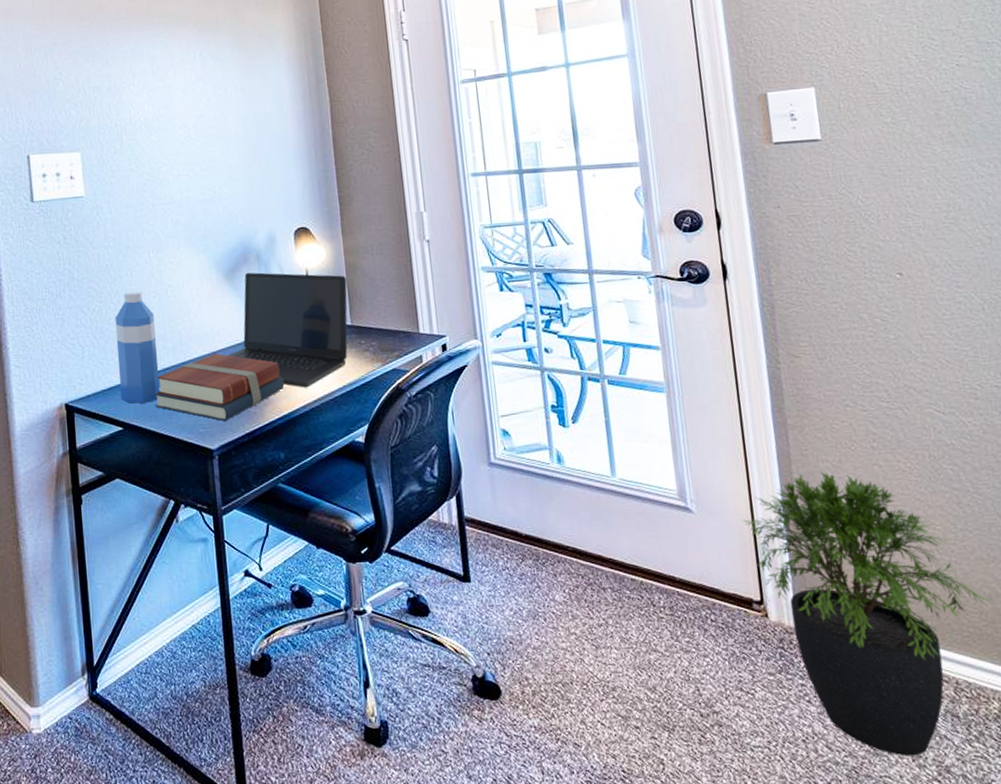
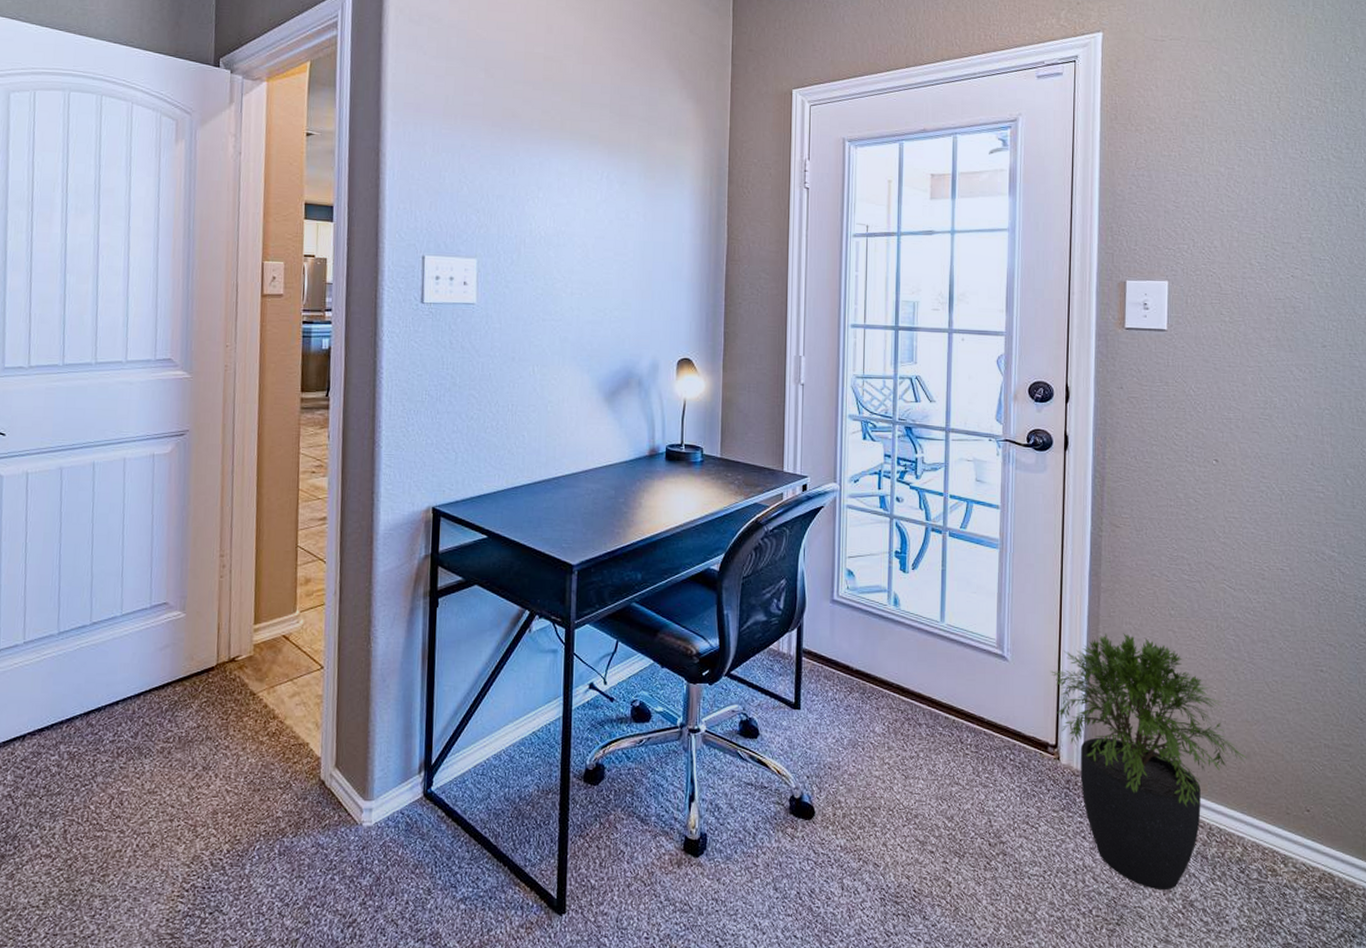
water bottle: present [115,291,160,404] -> none [489,402,532,514]
books: present [154,353,285,421] -> none [522,471,650,538]
laptop: present [227,272,348,388] -> none [598,396,721,514]

